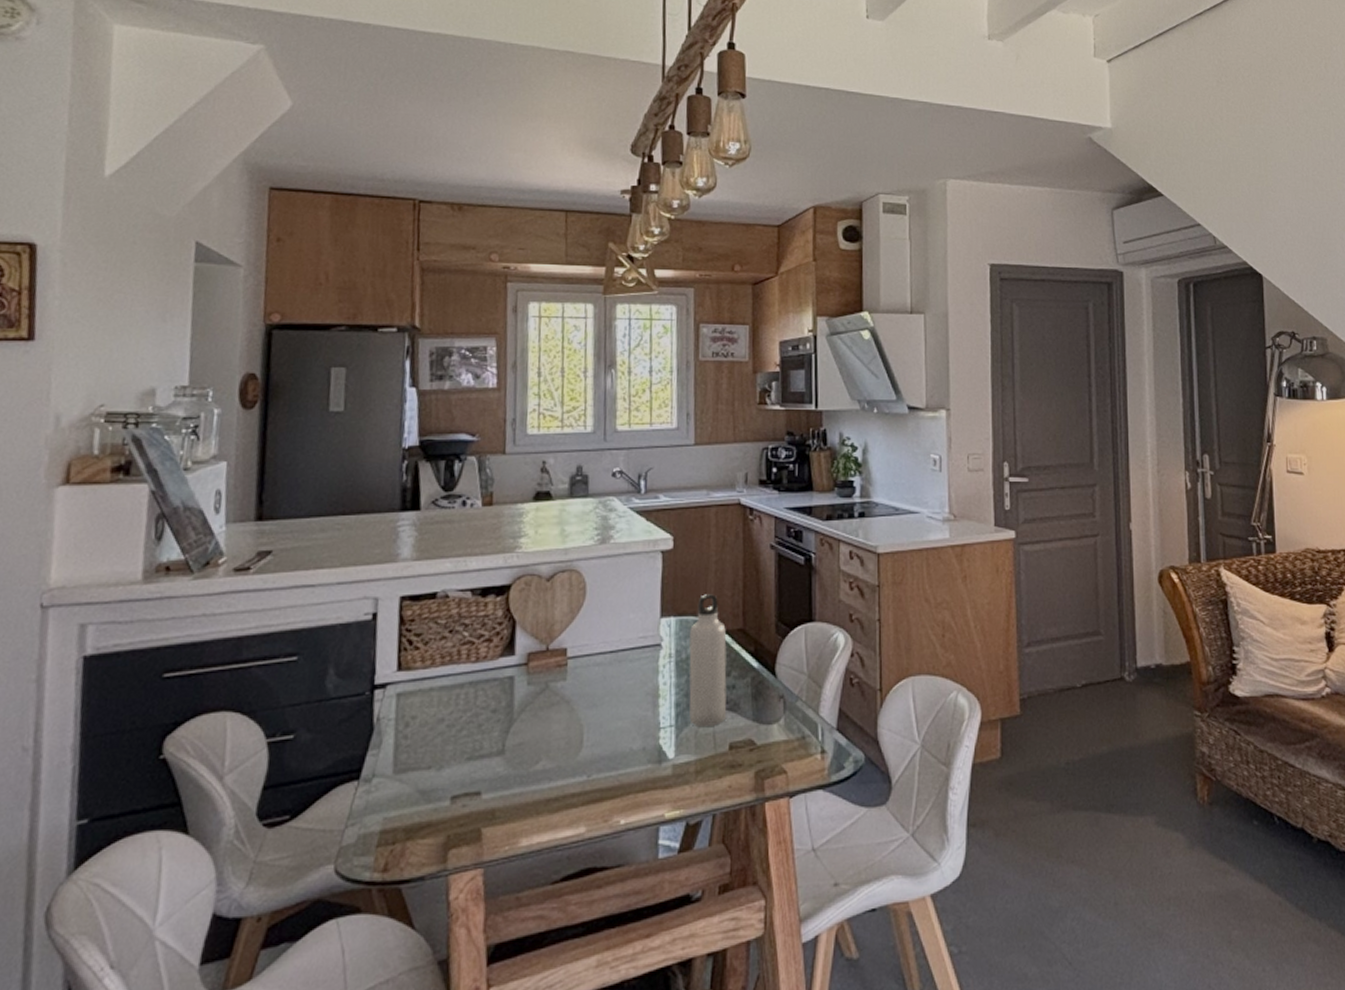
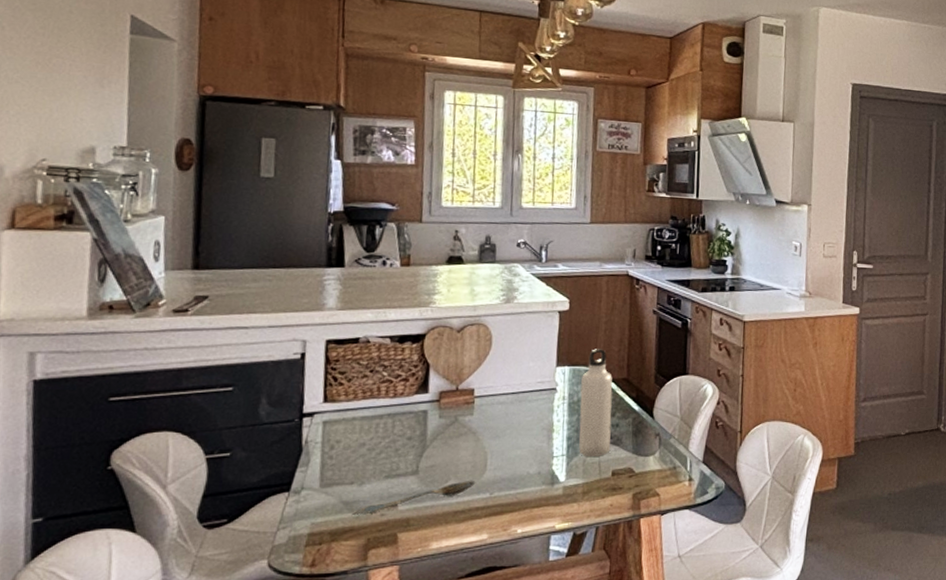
spoon: none [429,761,571,807] -> present [351,481,476,515]

